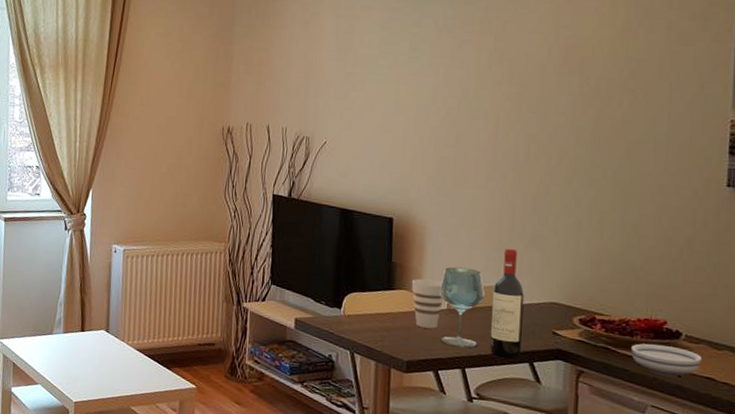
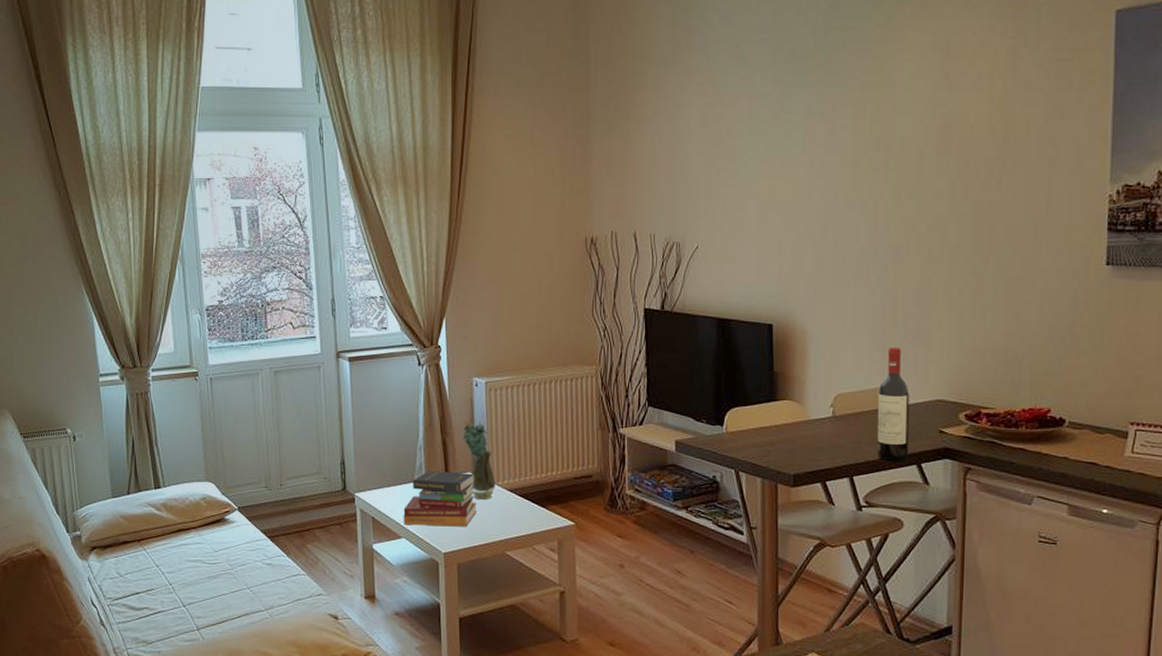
books: none [40,325,108,380] -> present [403,471,477,527]
vase: none [99,283,126,357] -> present [462,421,495,499]
cup: present [412,278,443,329] -> none [795,386,828,439]
wine glass: present [438,267,486,349] -> none [823,371,871,456]
bowl: present [631,343,702,378] -> none [1017,433,1085,466]

